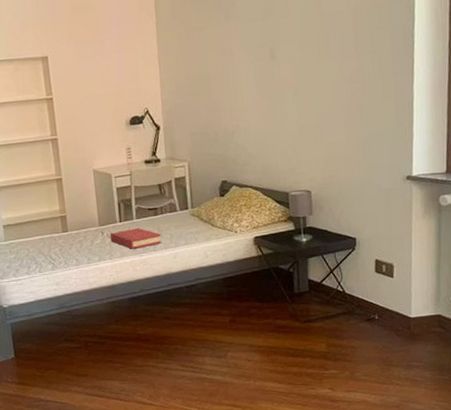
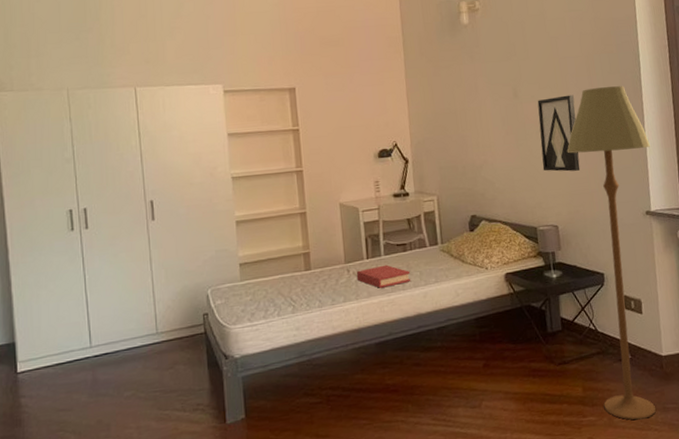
wall art: none [296,54,339,136] -> present [537,95,581,172]
floor lamp: none [325,42,419,375] -> present [567,86,657,420]

